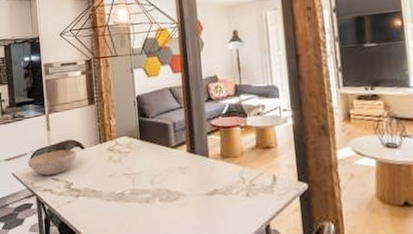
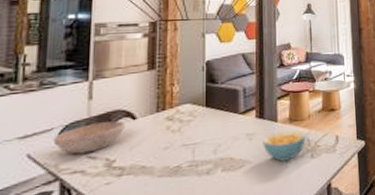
cereal bowl: none [195,165,241,197] -> present [263,129,307,162]

